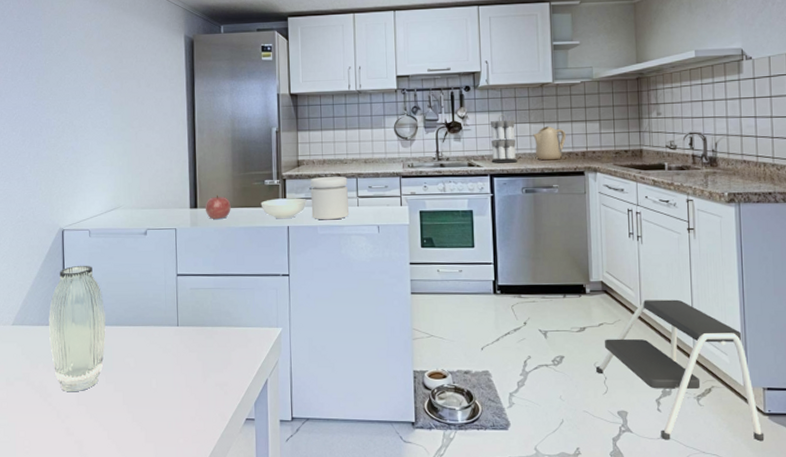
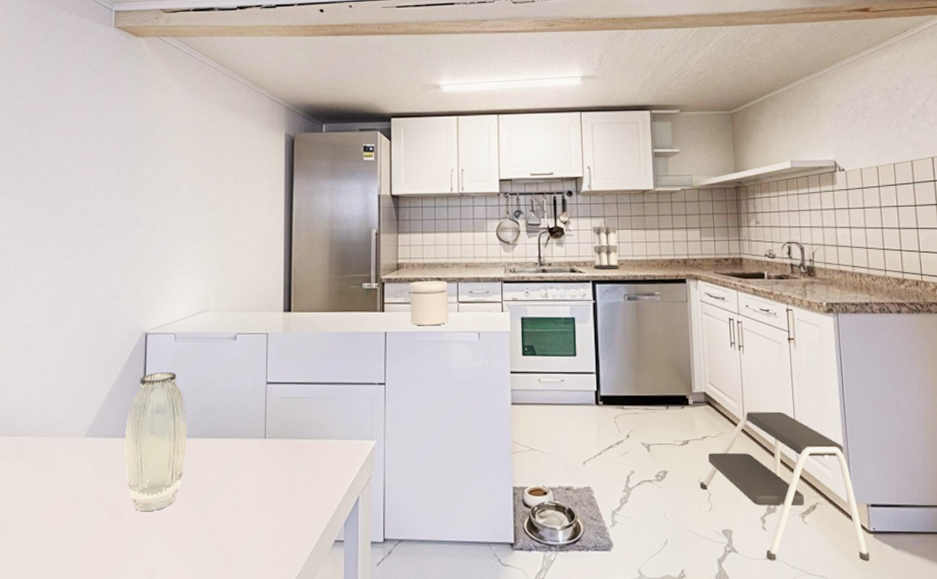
fruit: present [205,194,231,220] -> none [299,297,326,325]
bowl: present [260,198,306,219] -> none [357,302,405,325]
kettle: present [533,126,567,161] -> none [635,233,668,268]

